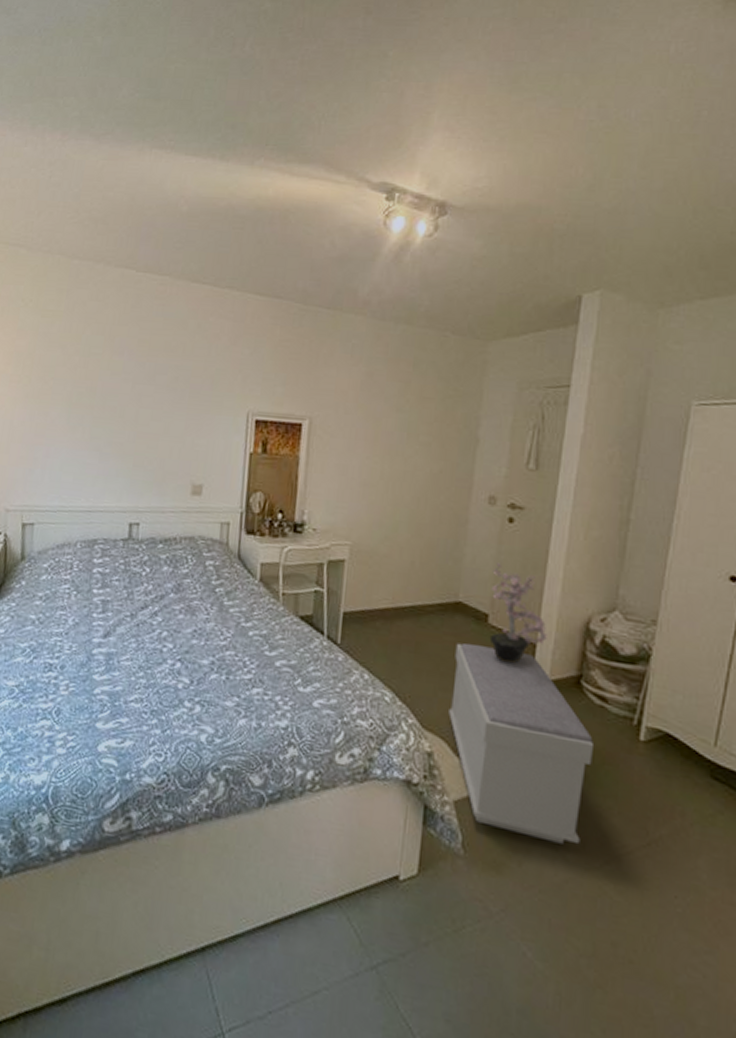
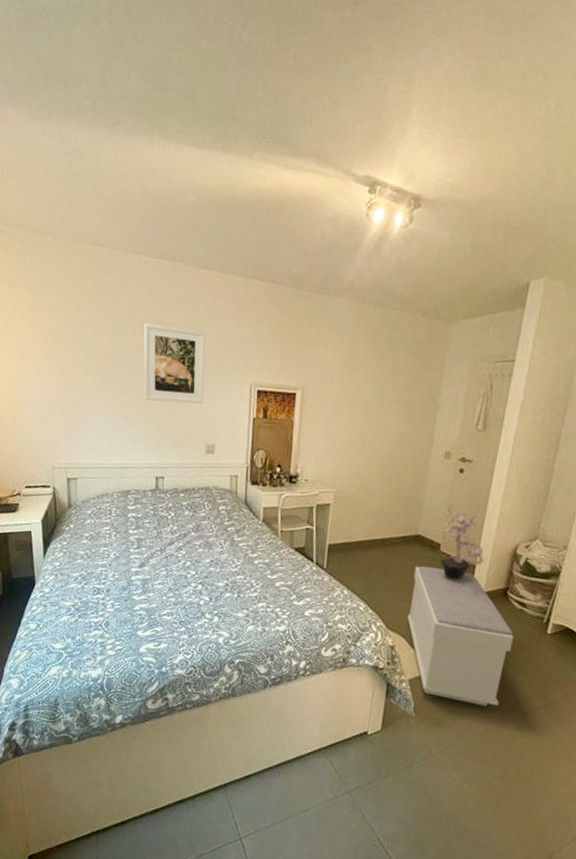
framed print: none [120,342,196,436] -> present [143,322,206,404]

